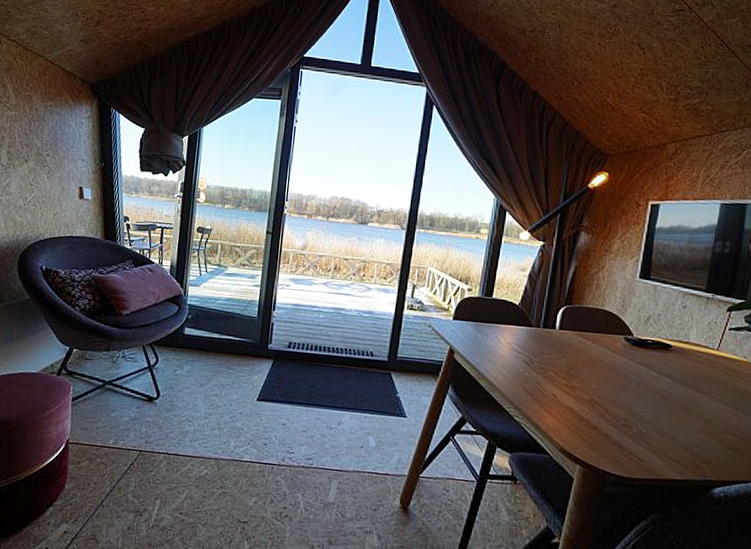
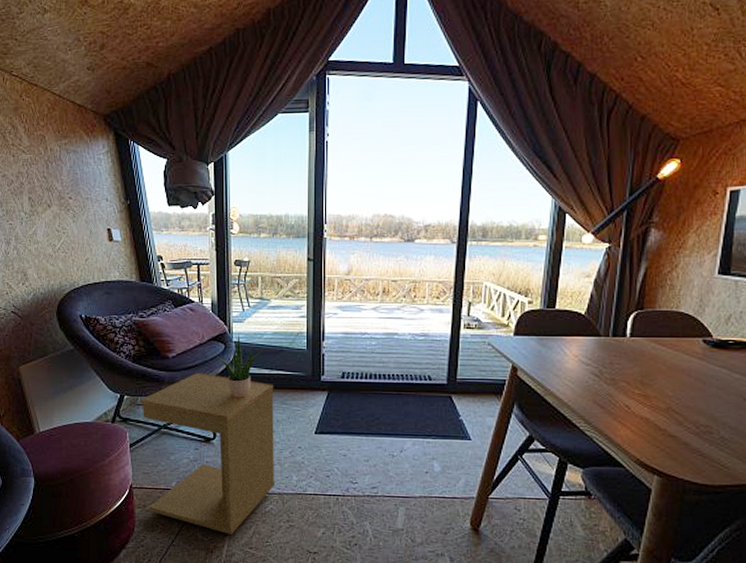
side table: none [83,331,222,498] -> present [140,372,276,534]
potted plant: none [170,297,215,360] -> present [218,333,262,398]

